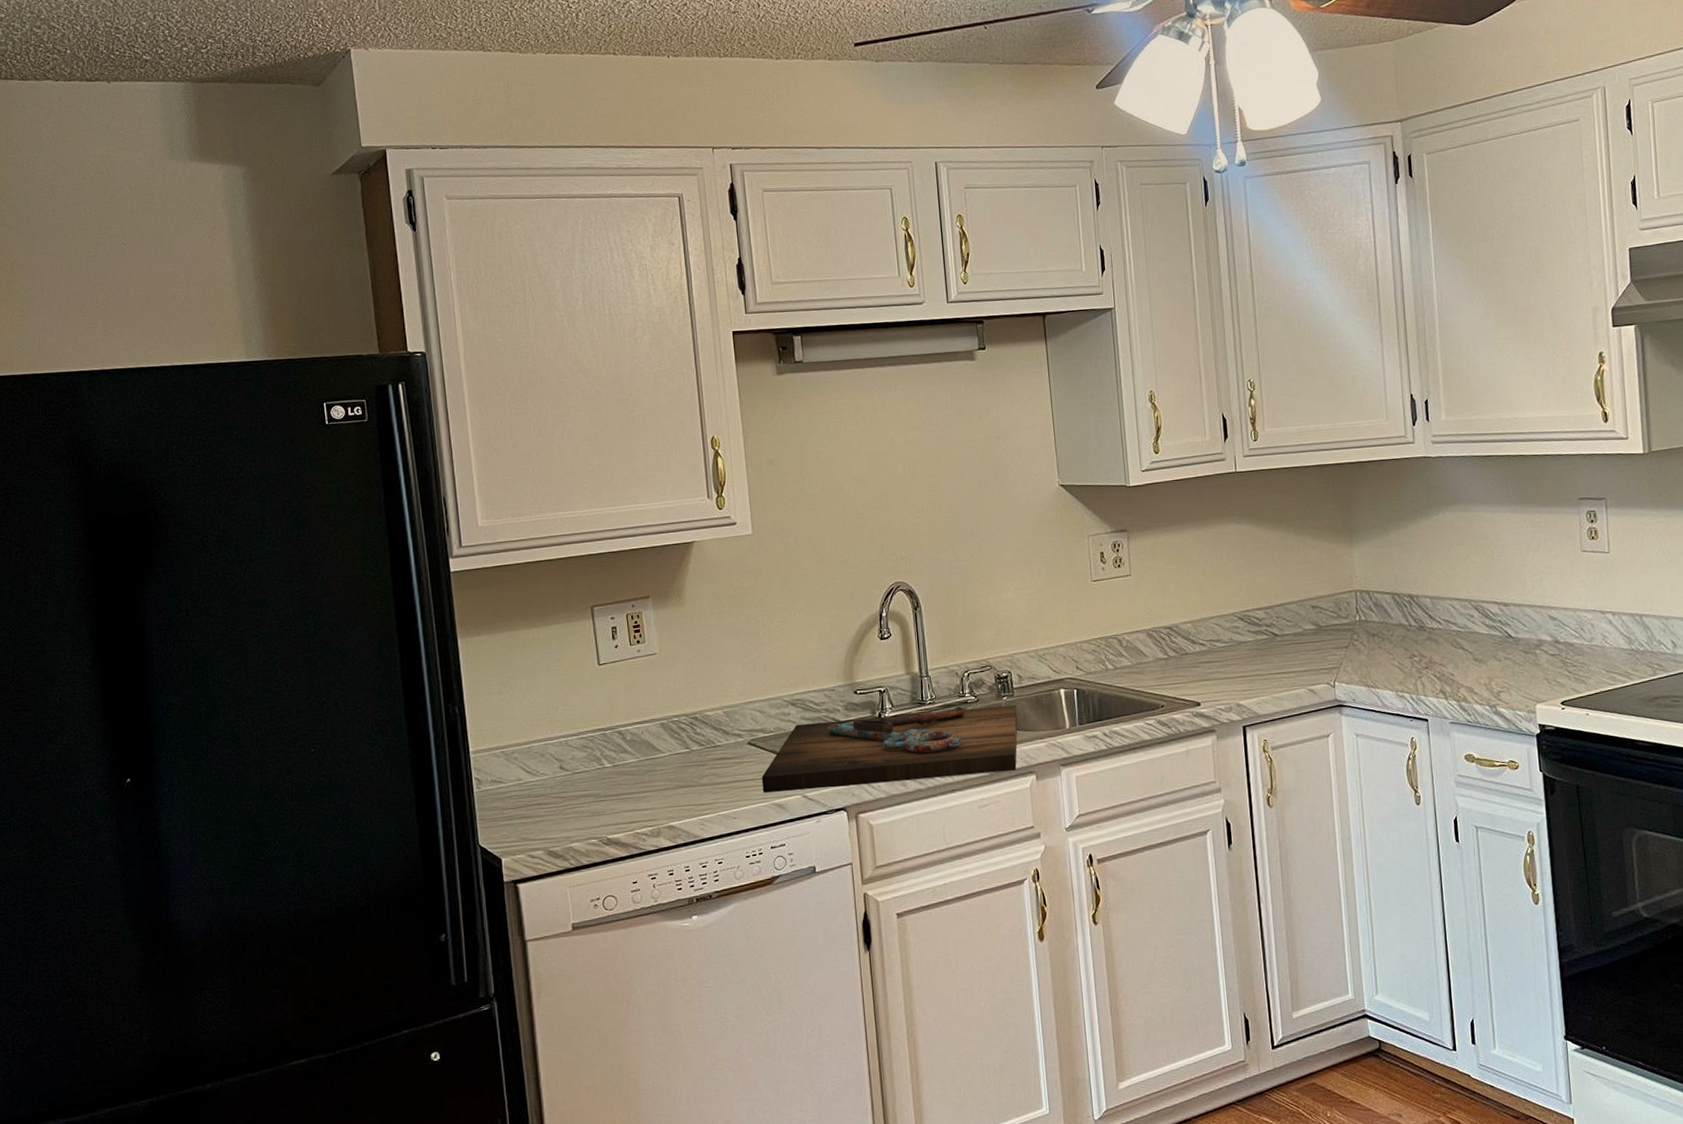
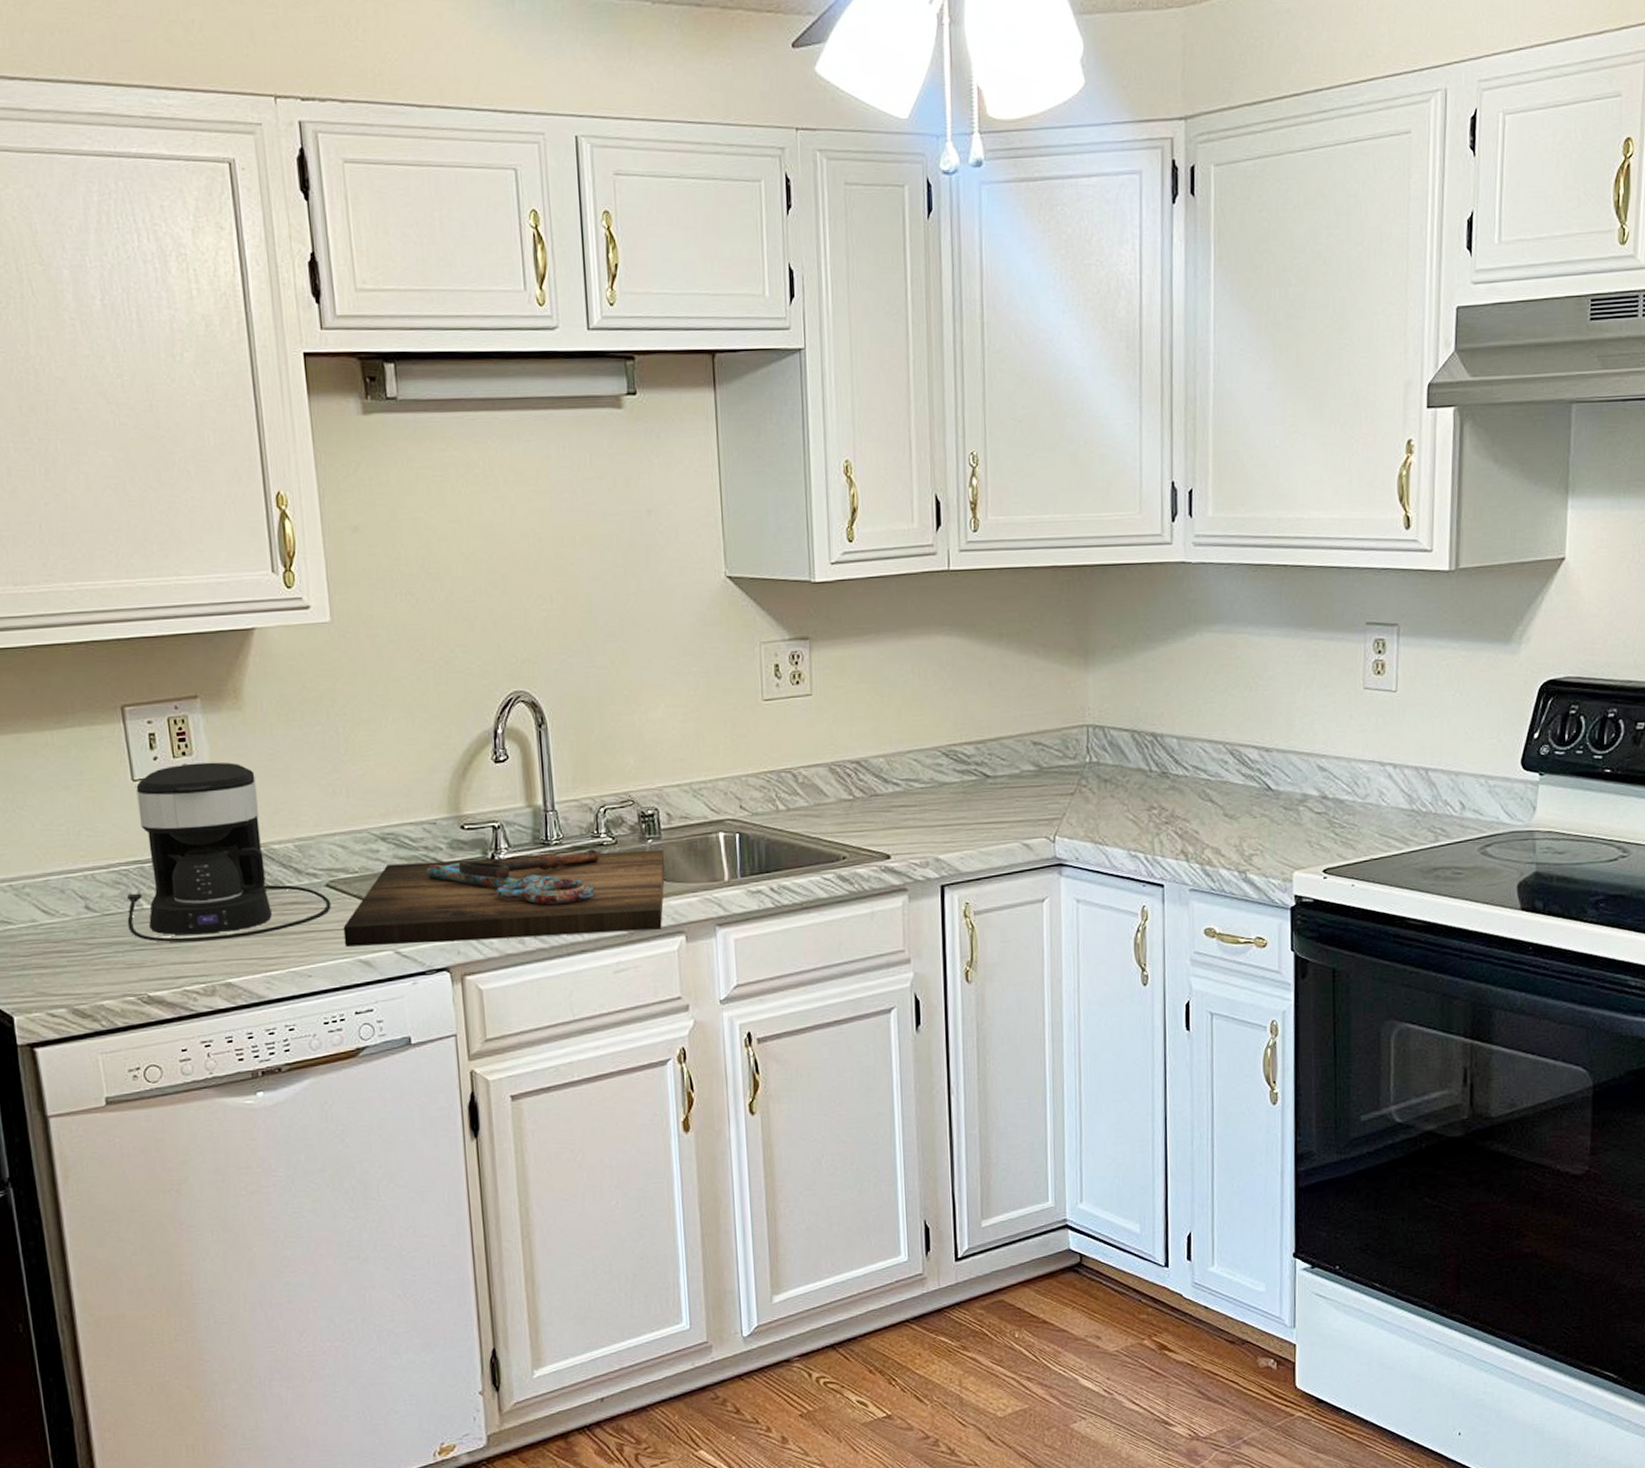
coffee maker: none [592,647,752,794] -> present [127,762,331,943]

